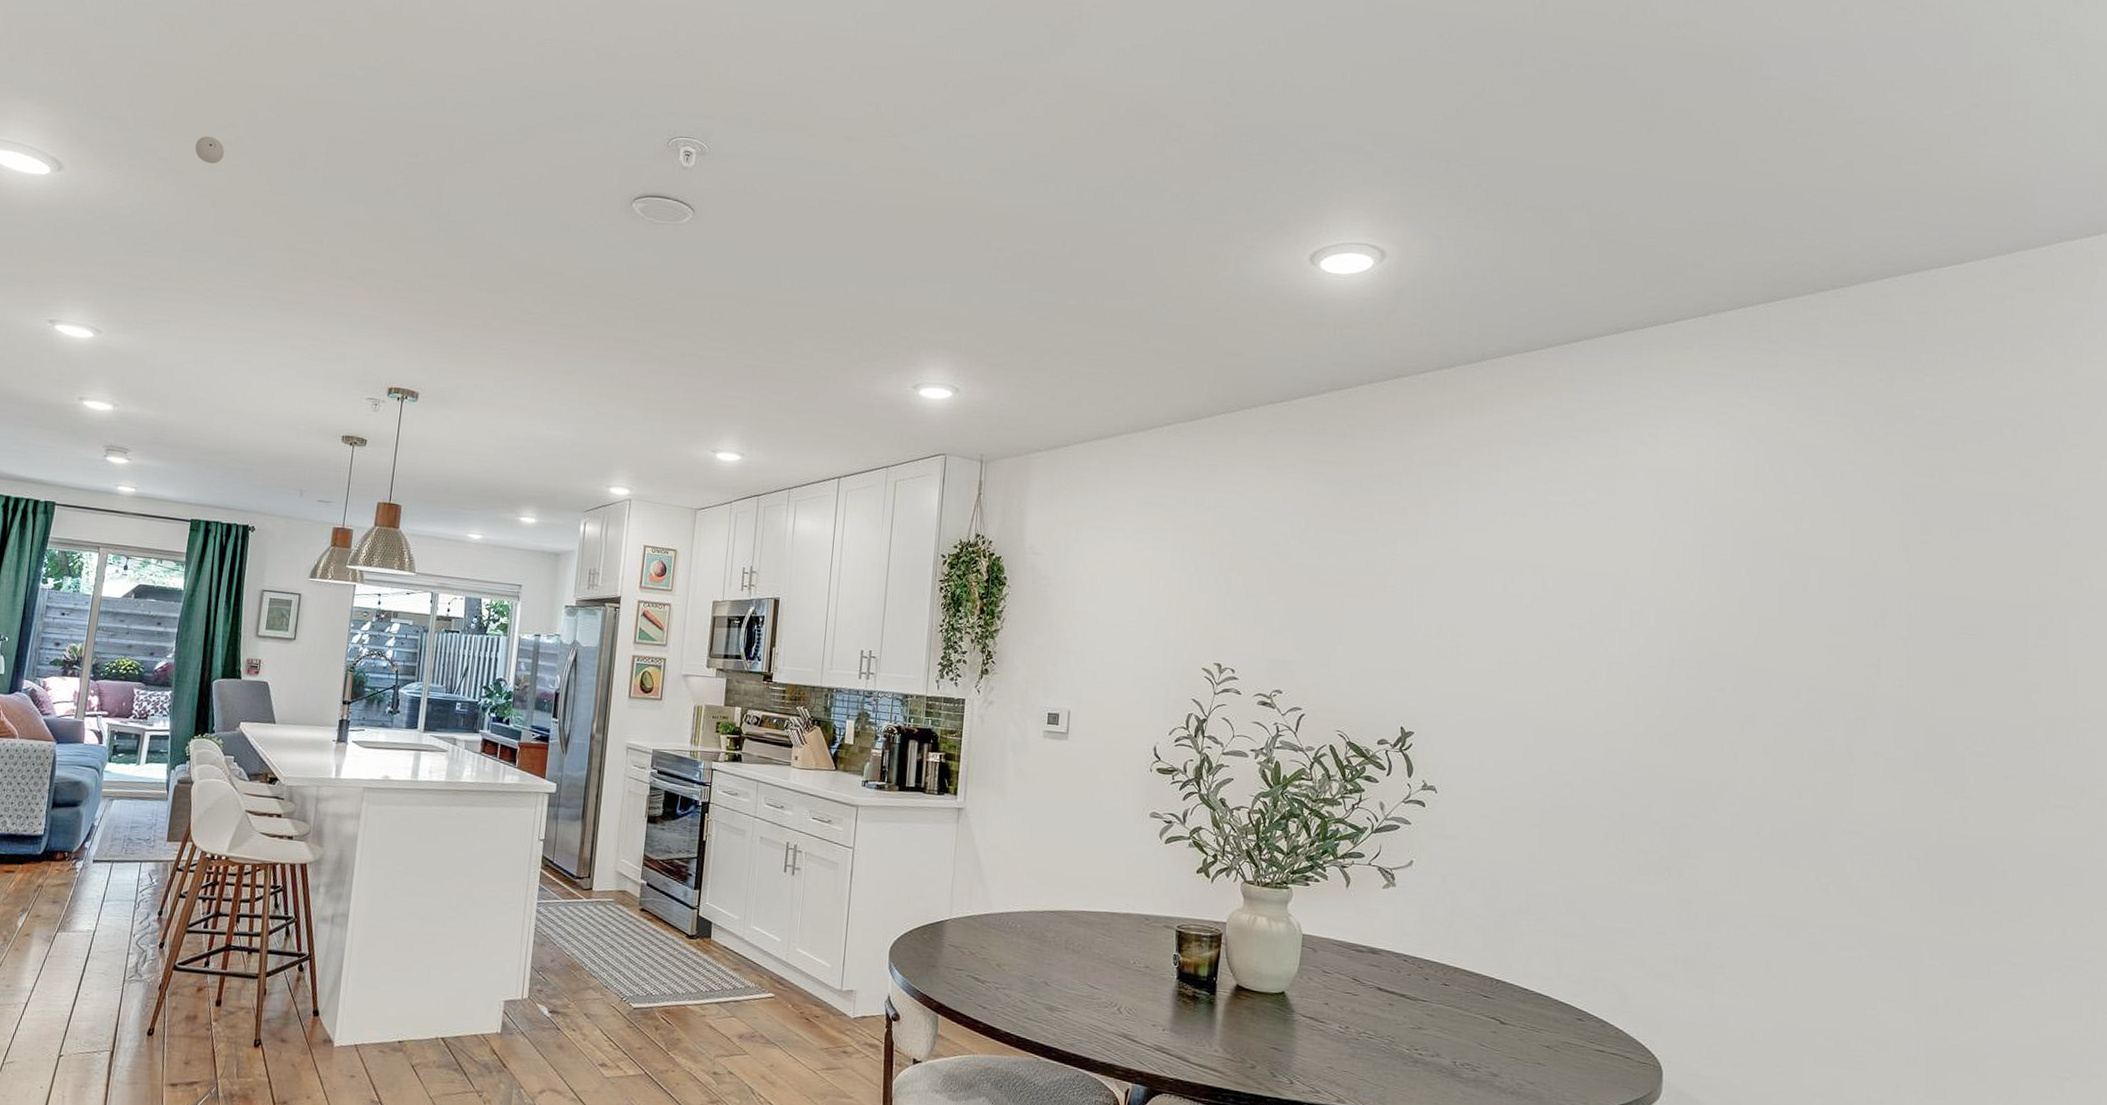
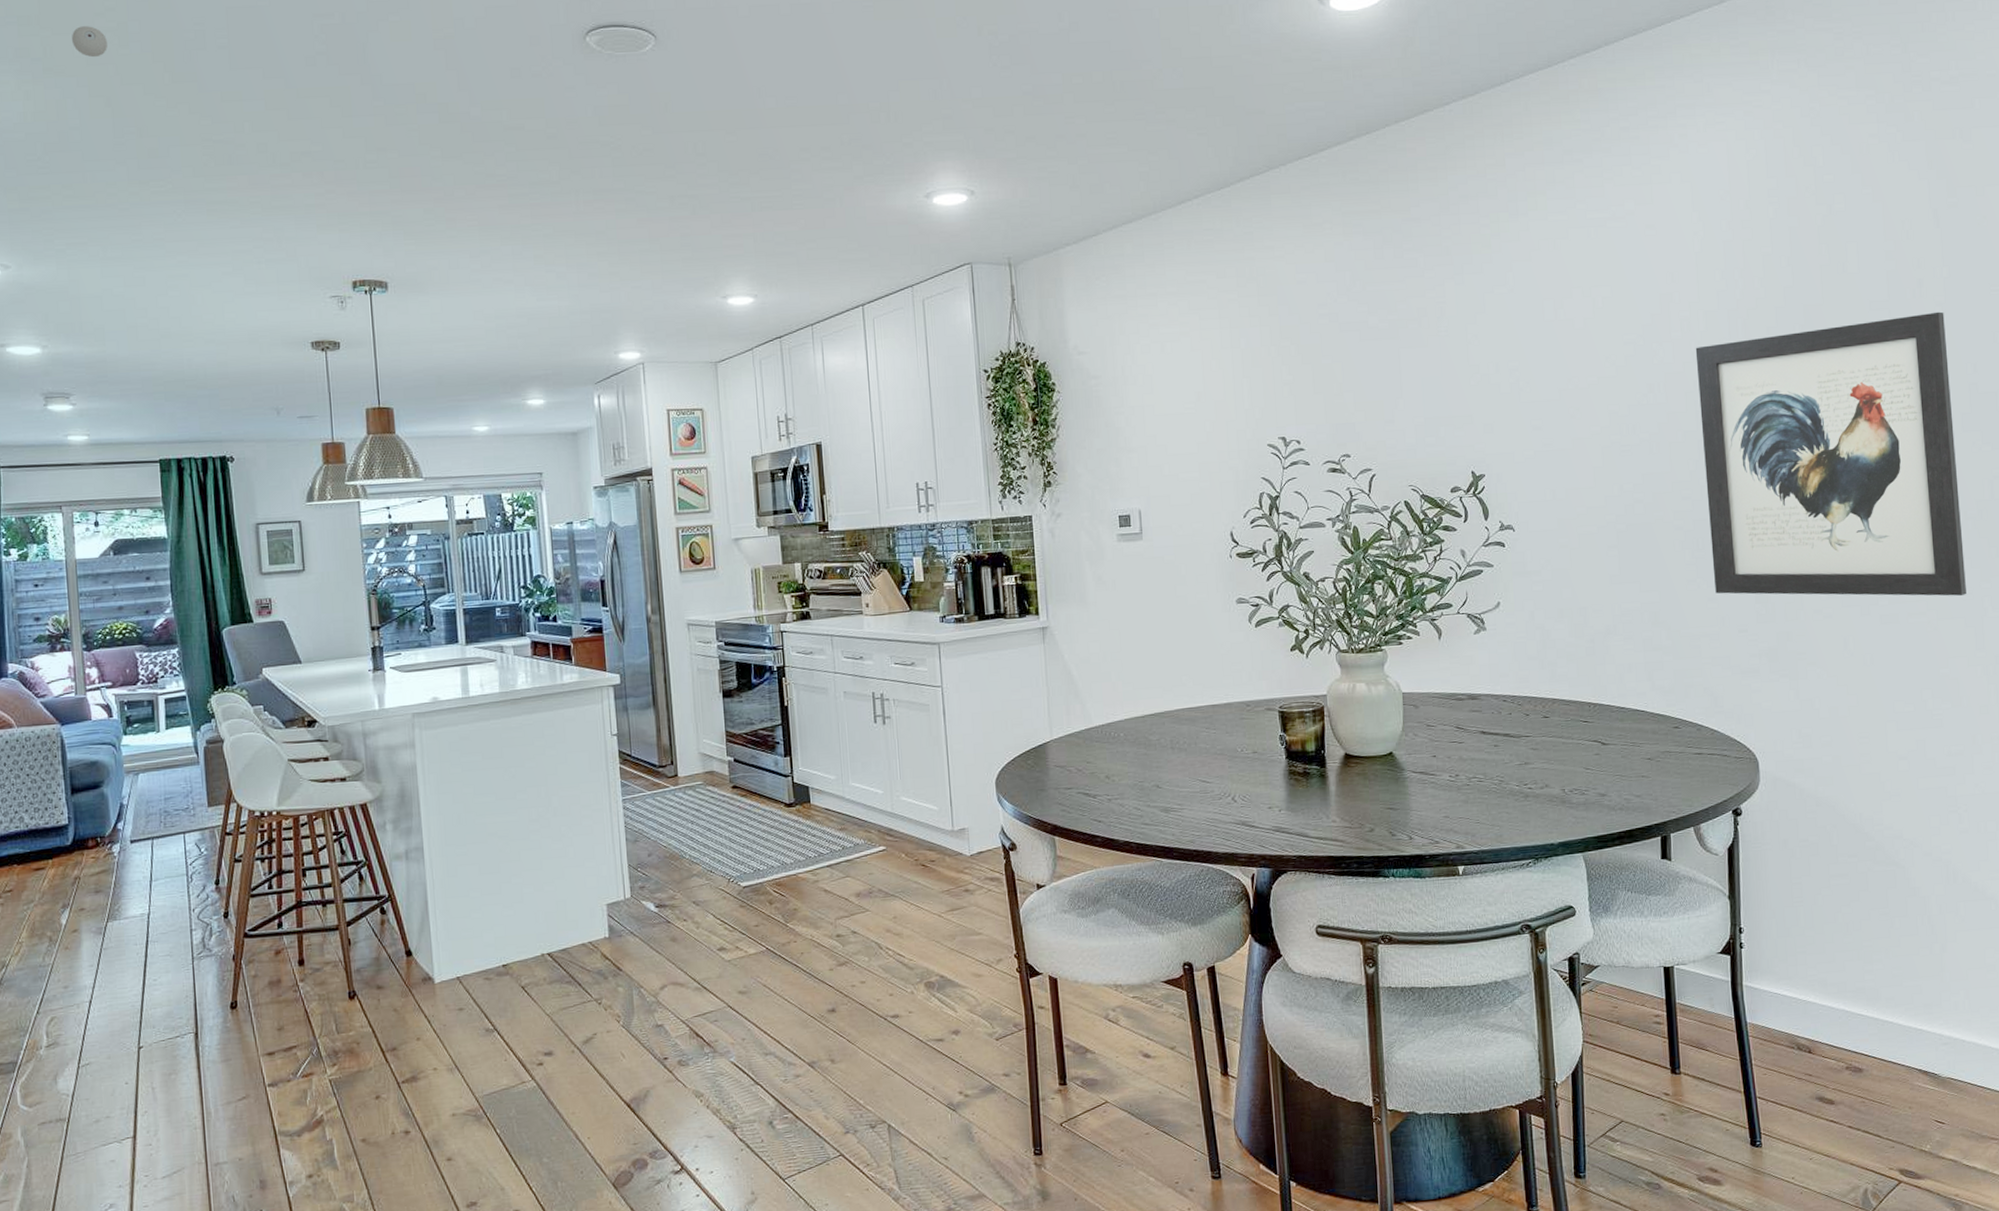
wall art: none [1636,641,1906,937] -> present [1695,311,1967,596]

